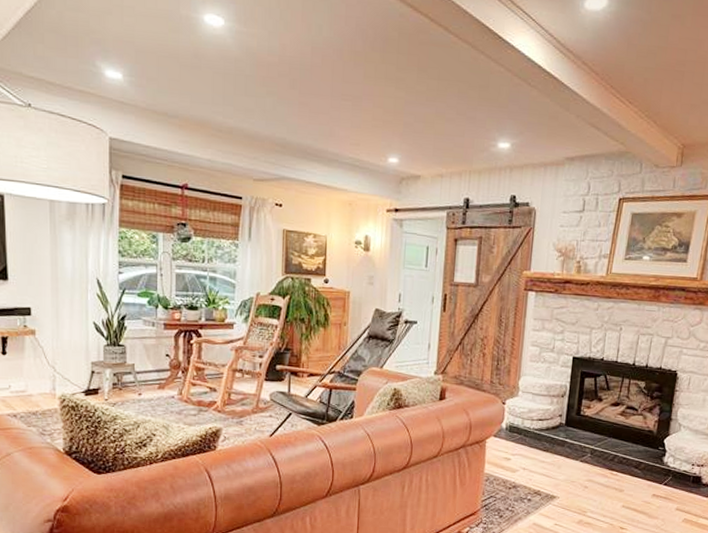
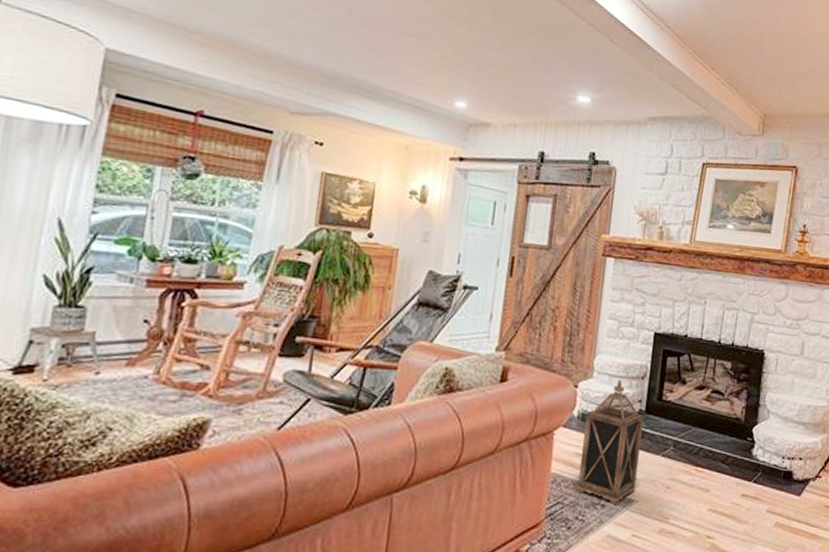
lantern: none [507,397,564,500] -> present [577,379,644,505]

